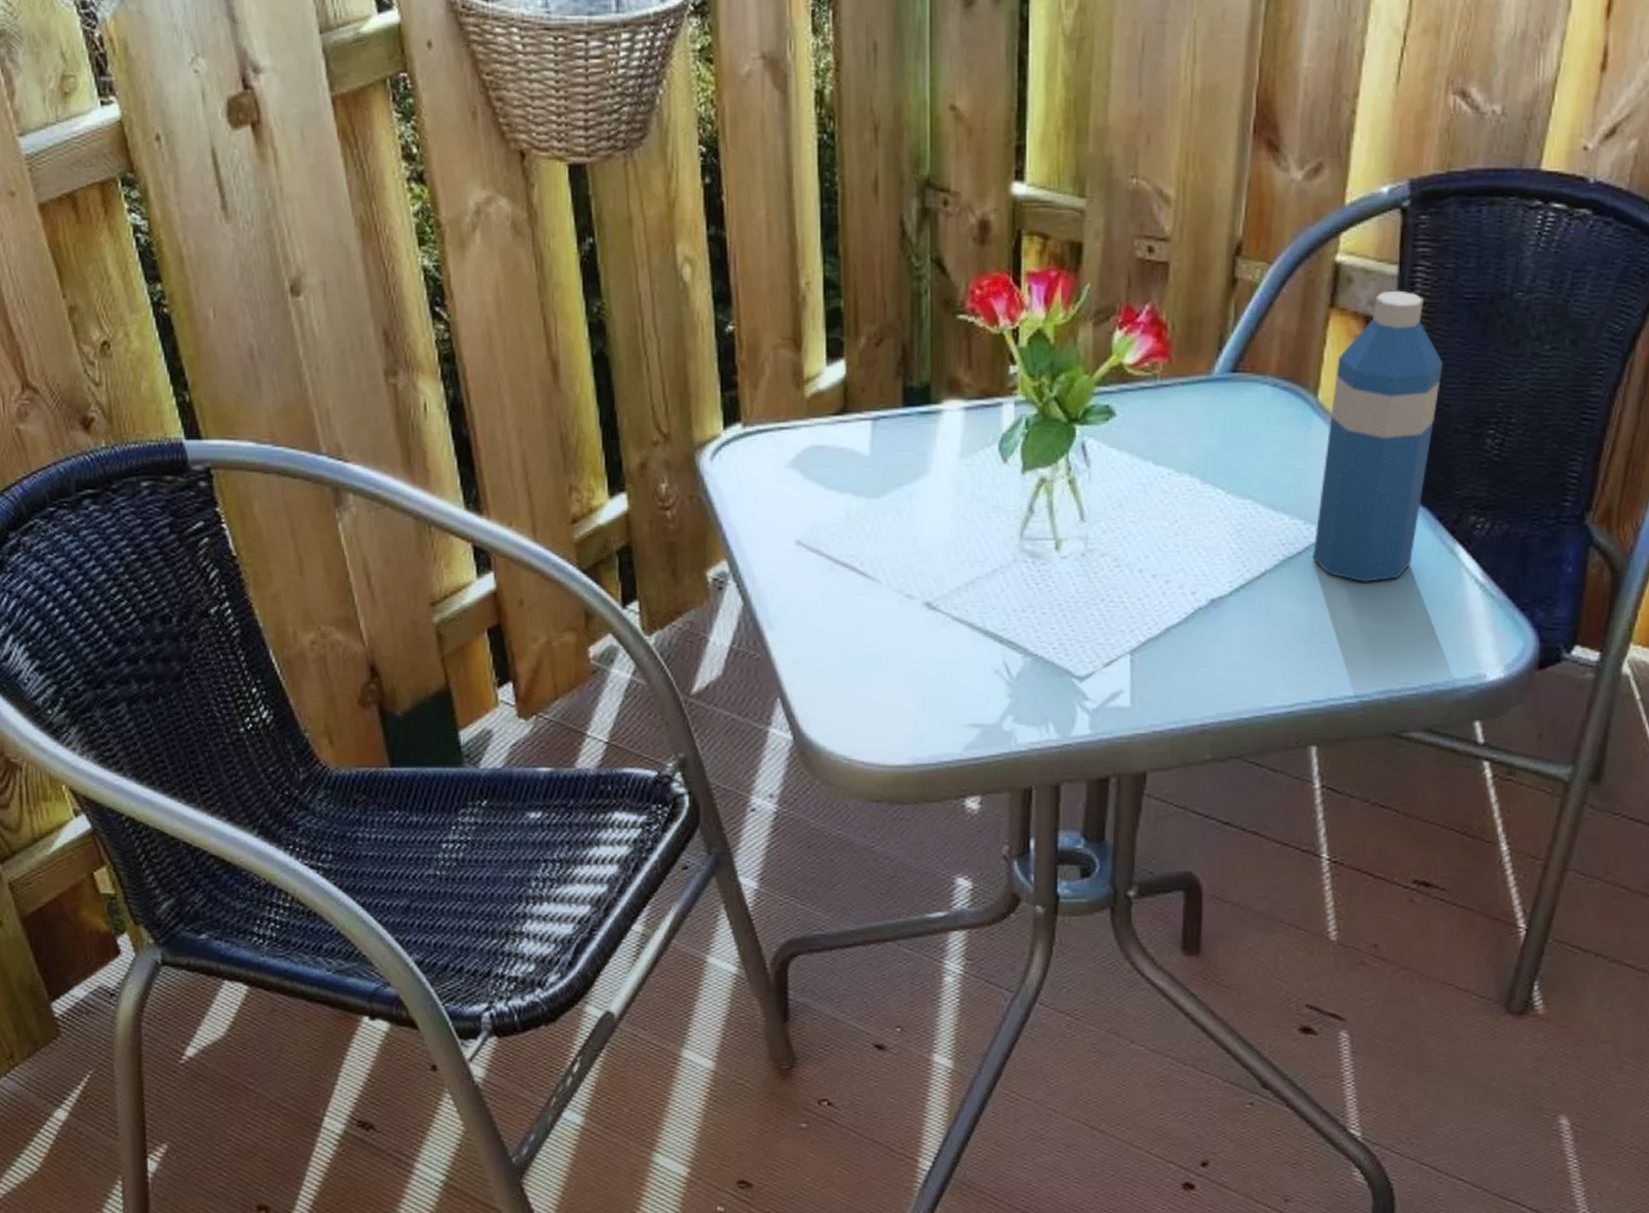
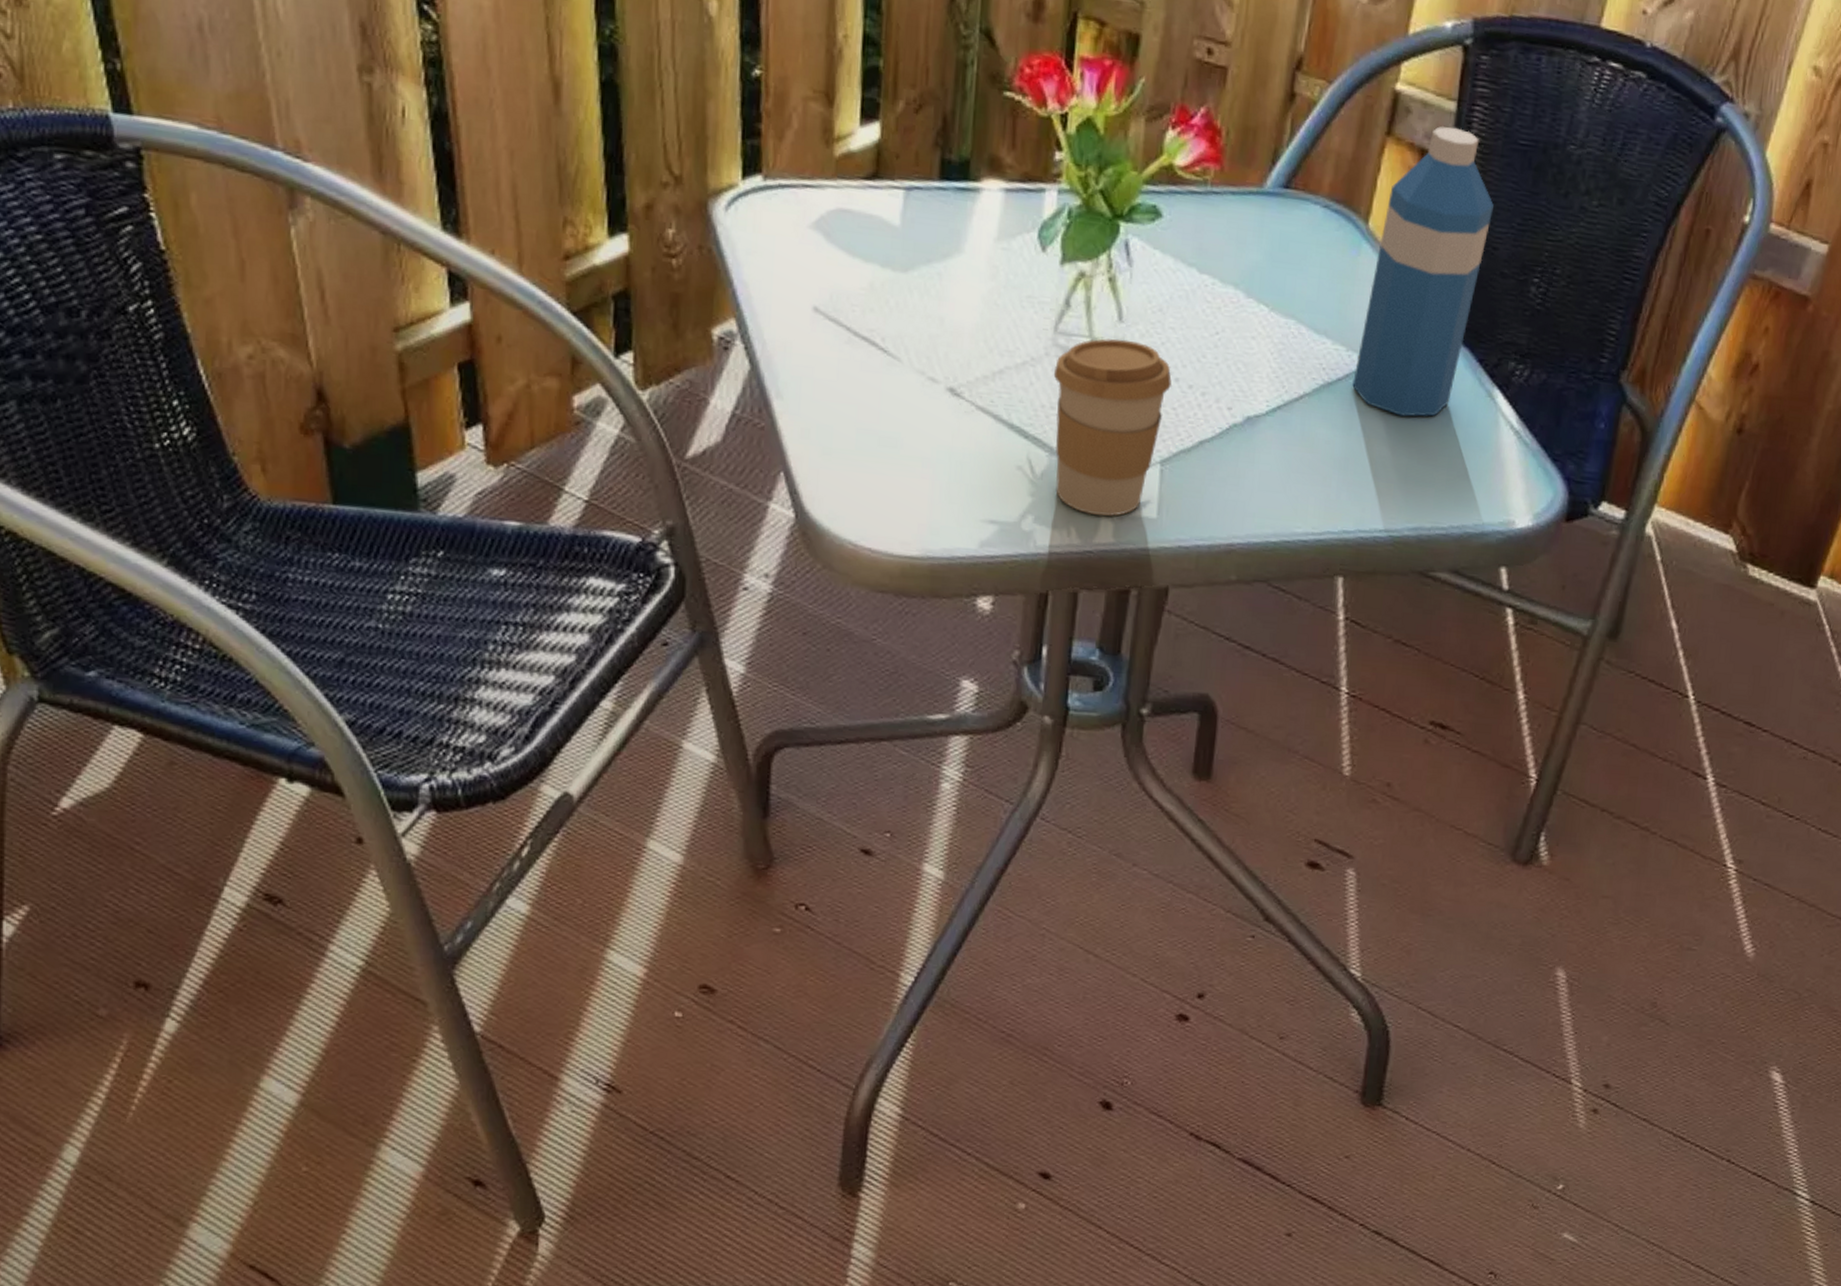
coffee cup: none [1022,538,1135,709] -> present [1053,338,1172,516]

